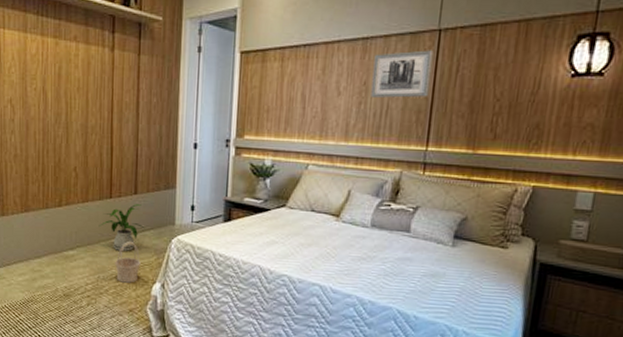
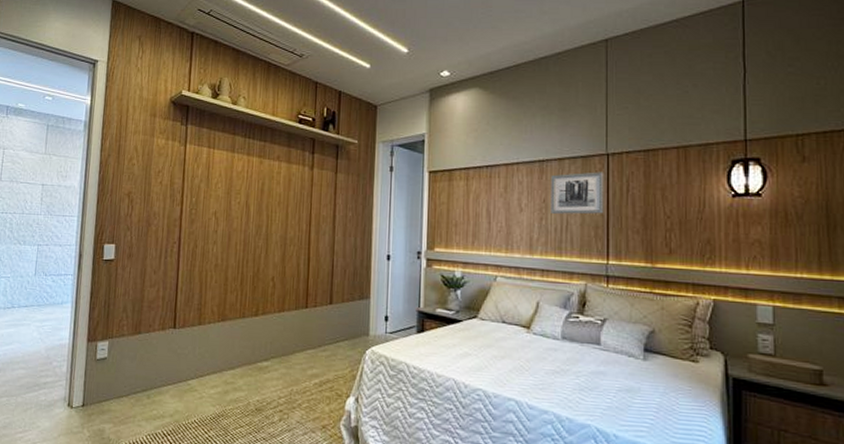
house plant: present [98,204,145,252] -> none [293,314,339,364]
basket: present [115,242,141,283] -> none [309,353,335,397]

